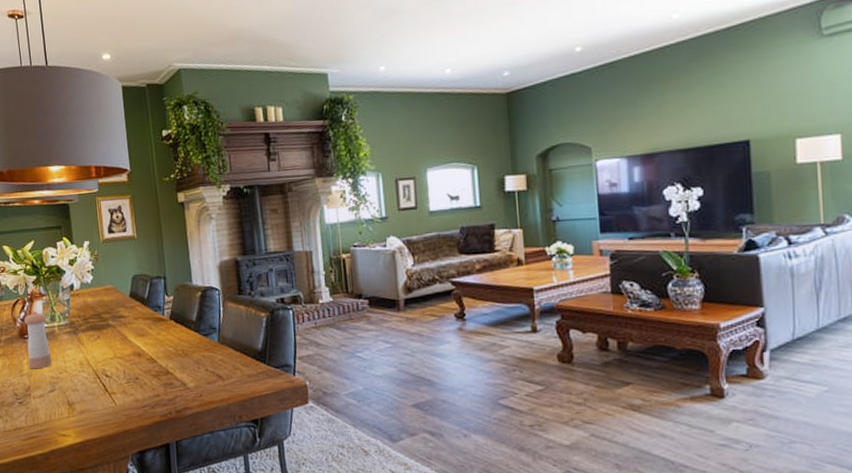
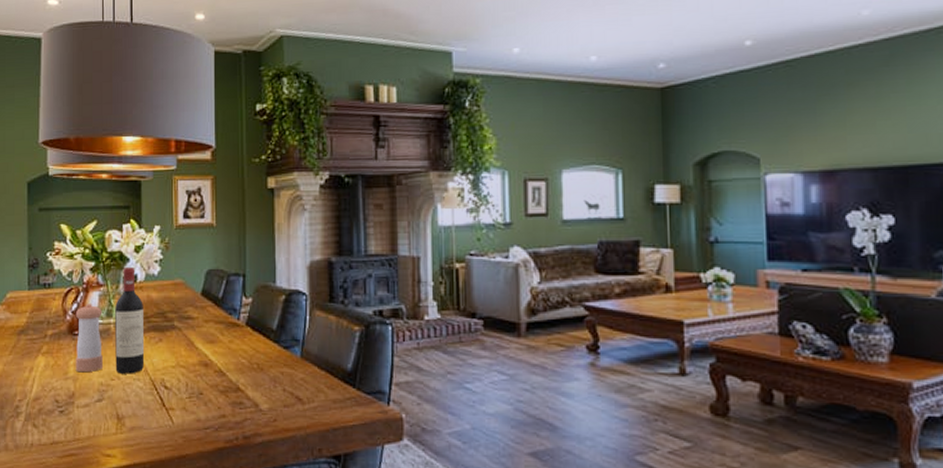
wine bottle: none [57,277,87,368] -> present [115,266,145,374]

